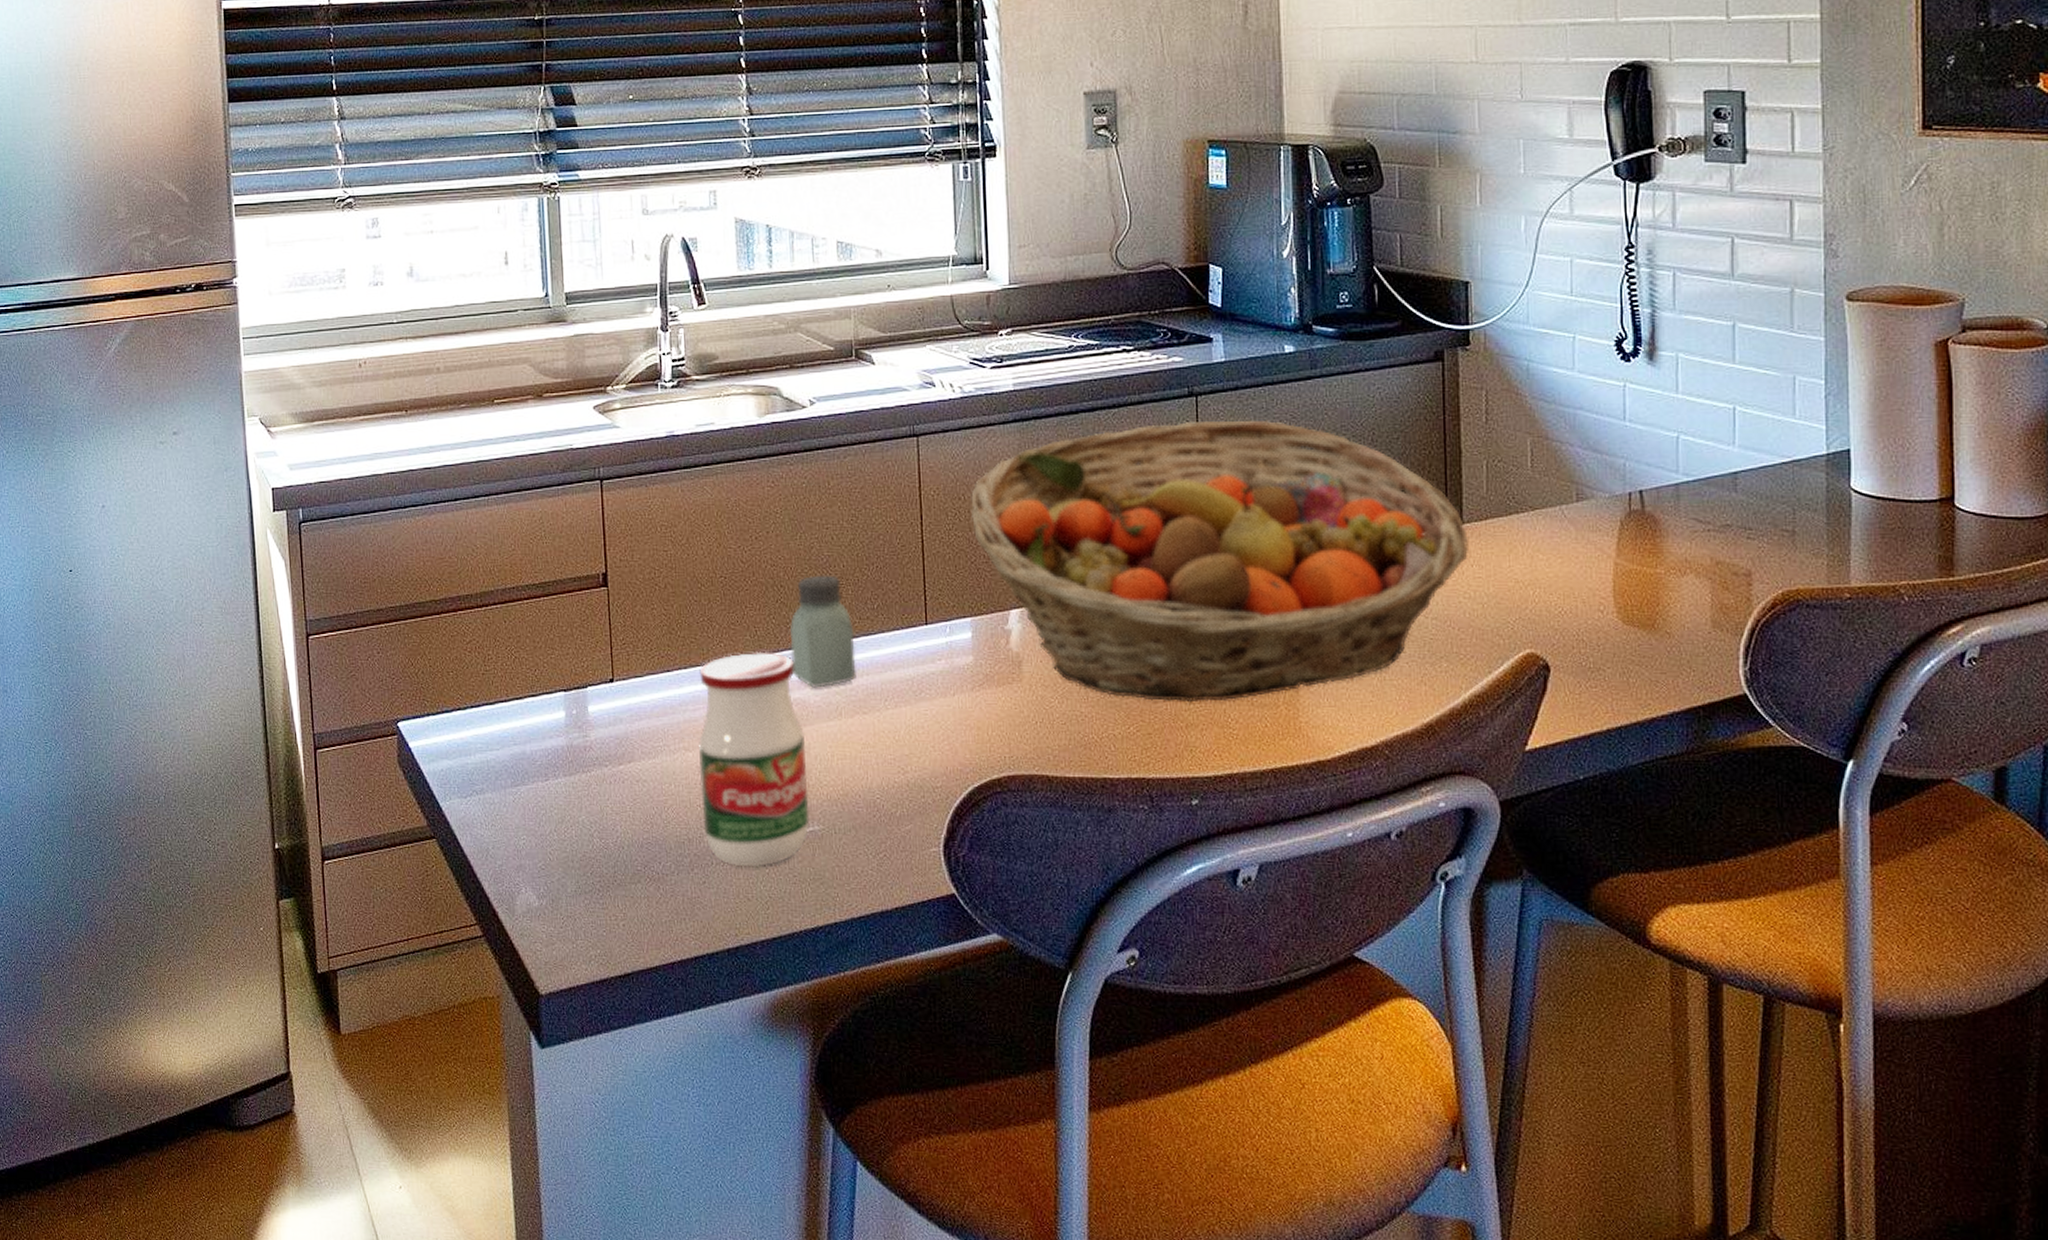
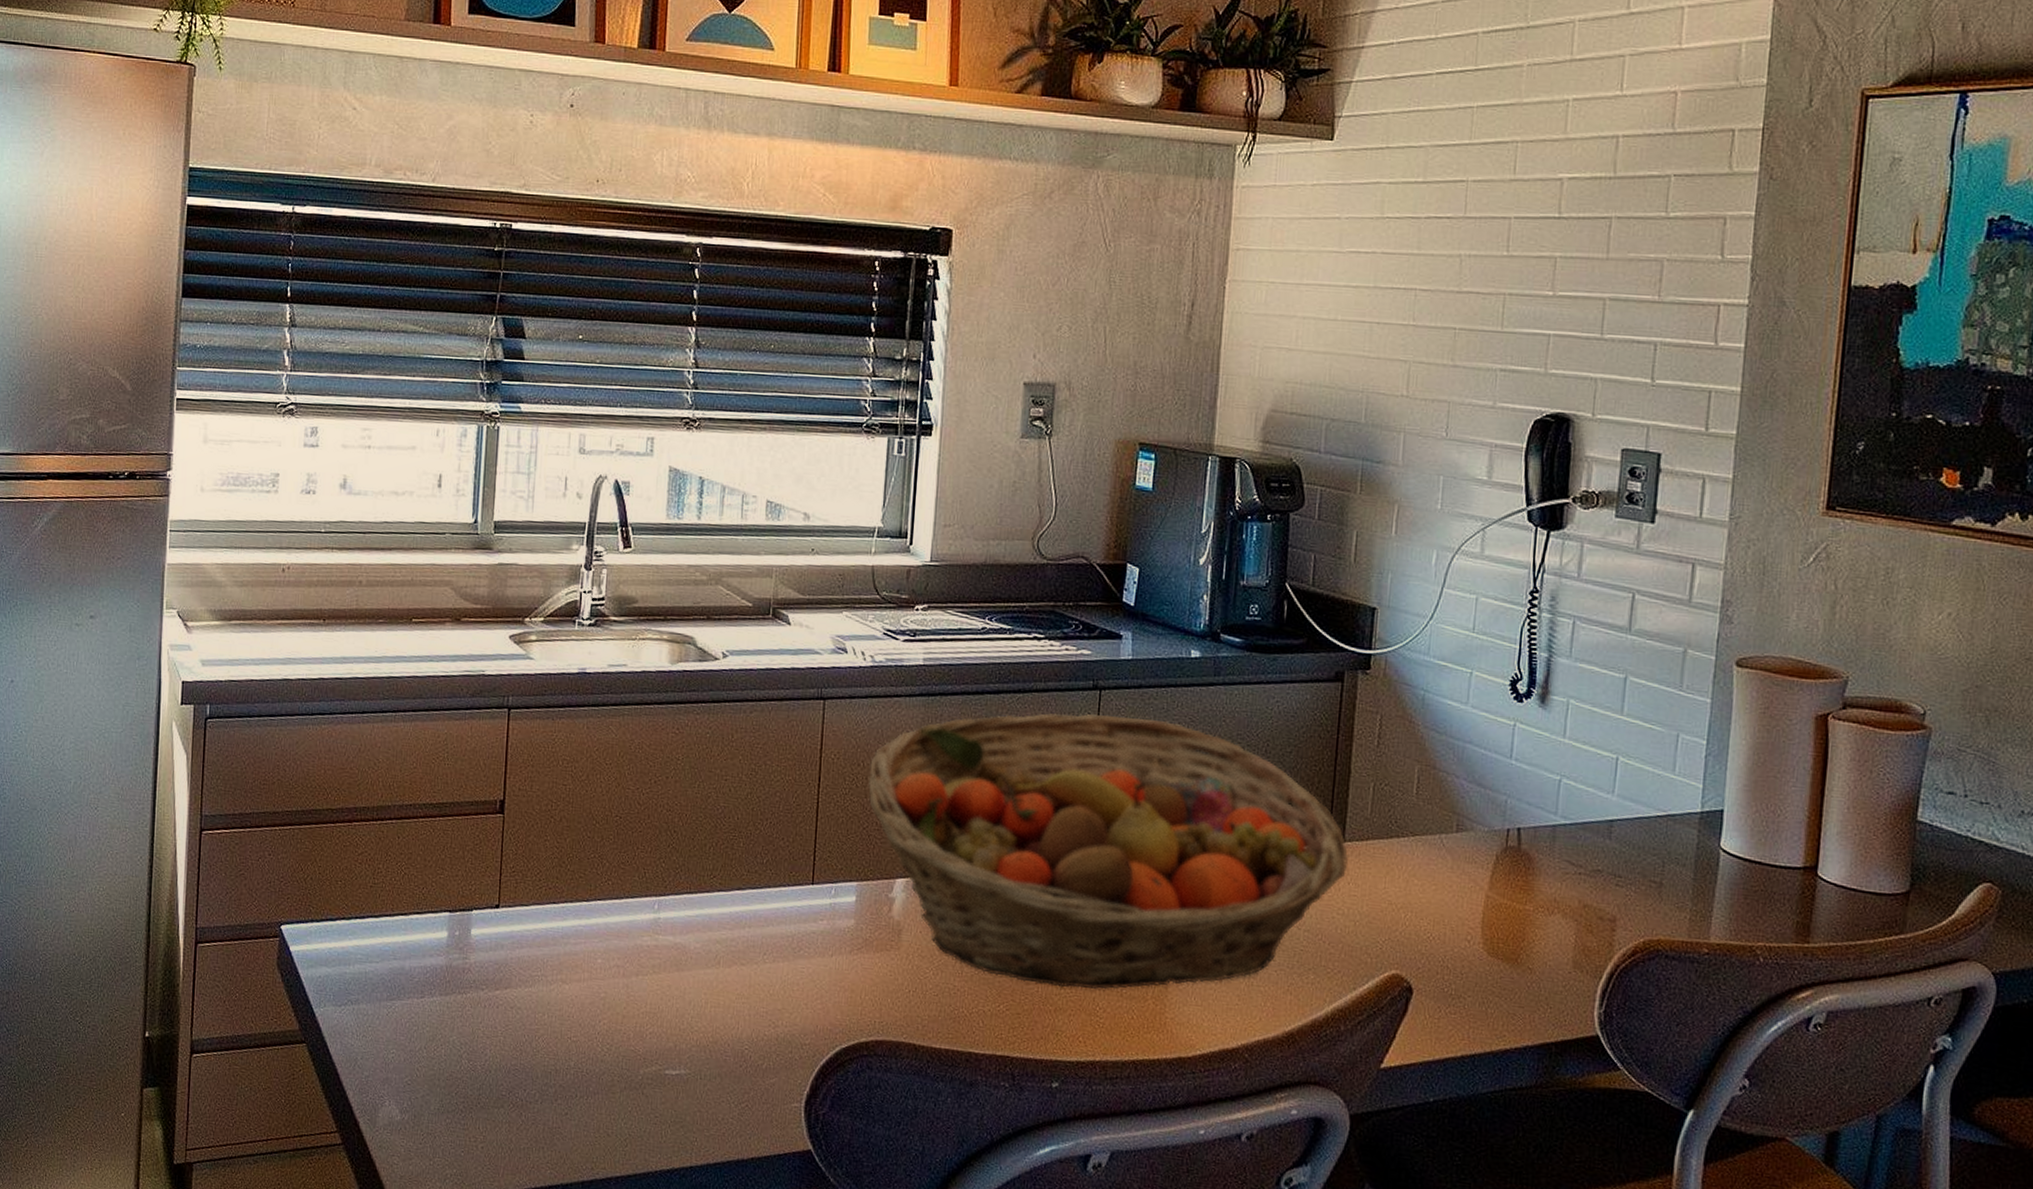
jar: present [698,651,810,868] -> none [571,892,681,1105]
saltshaker: present [789,575,857,688] -> none [676,824,741,935]

